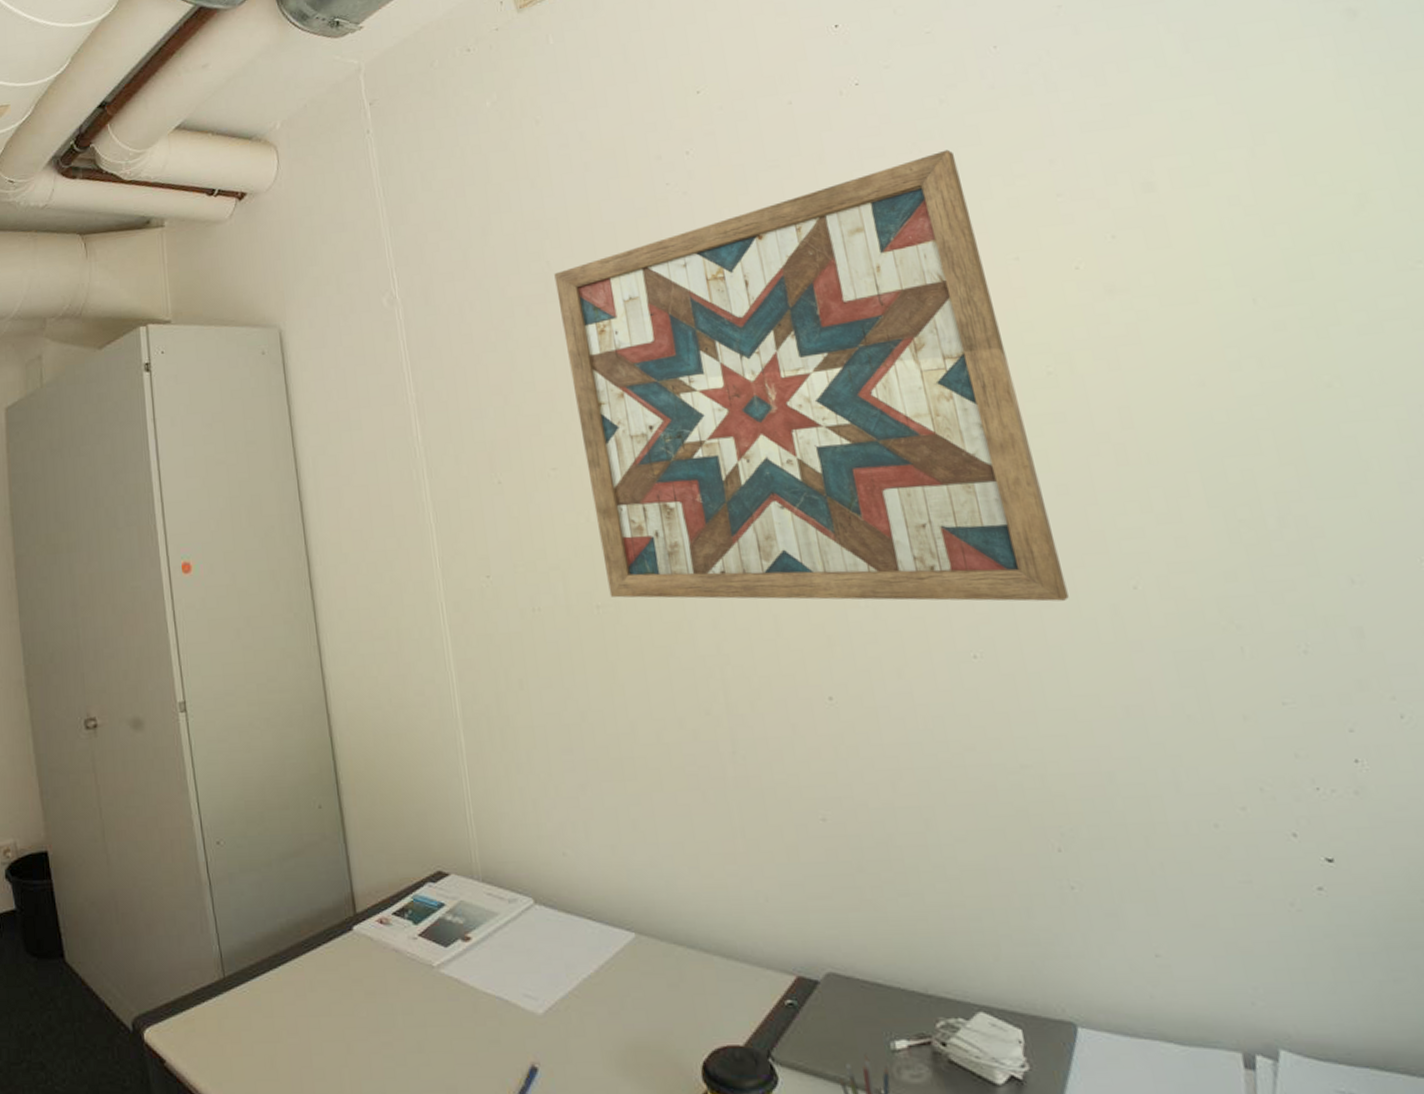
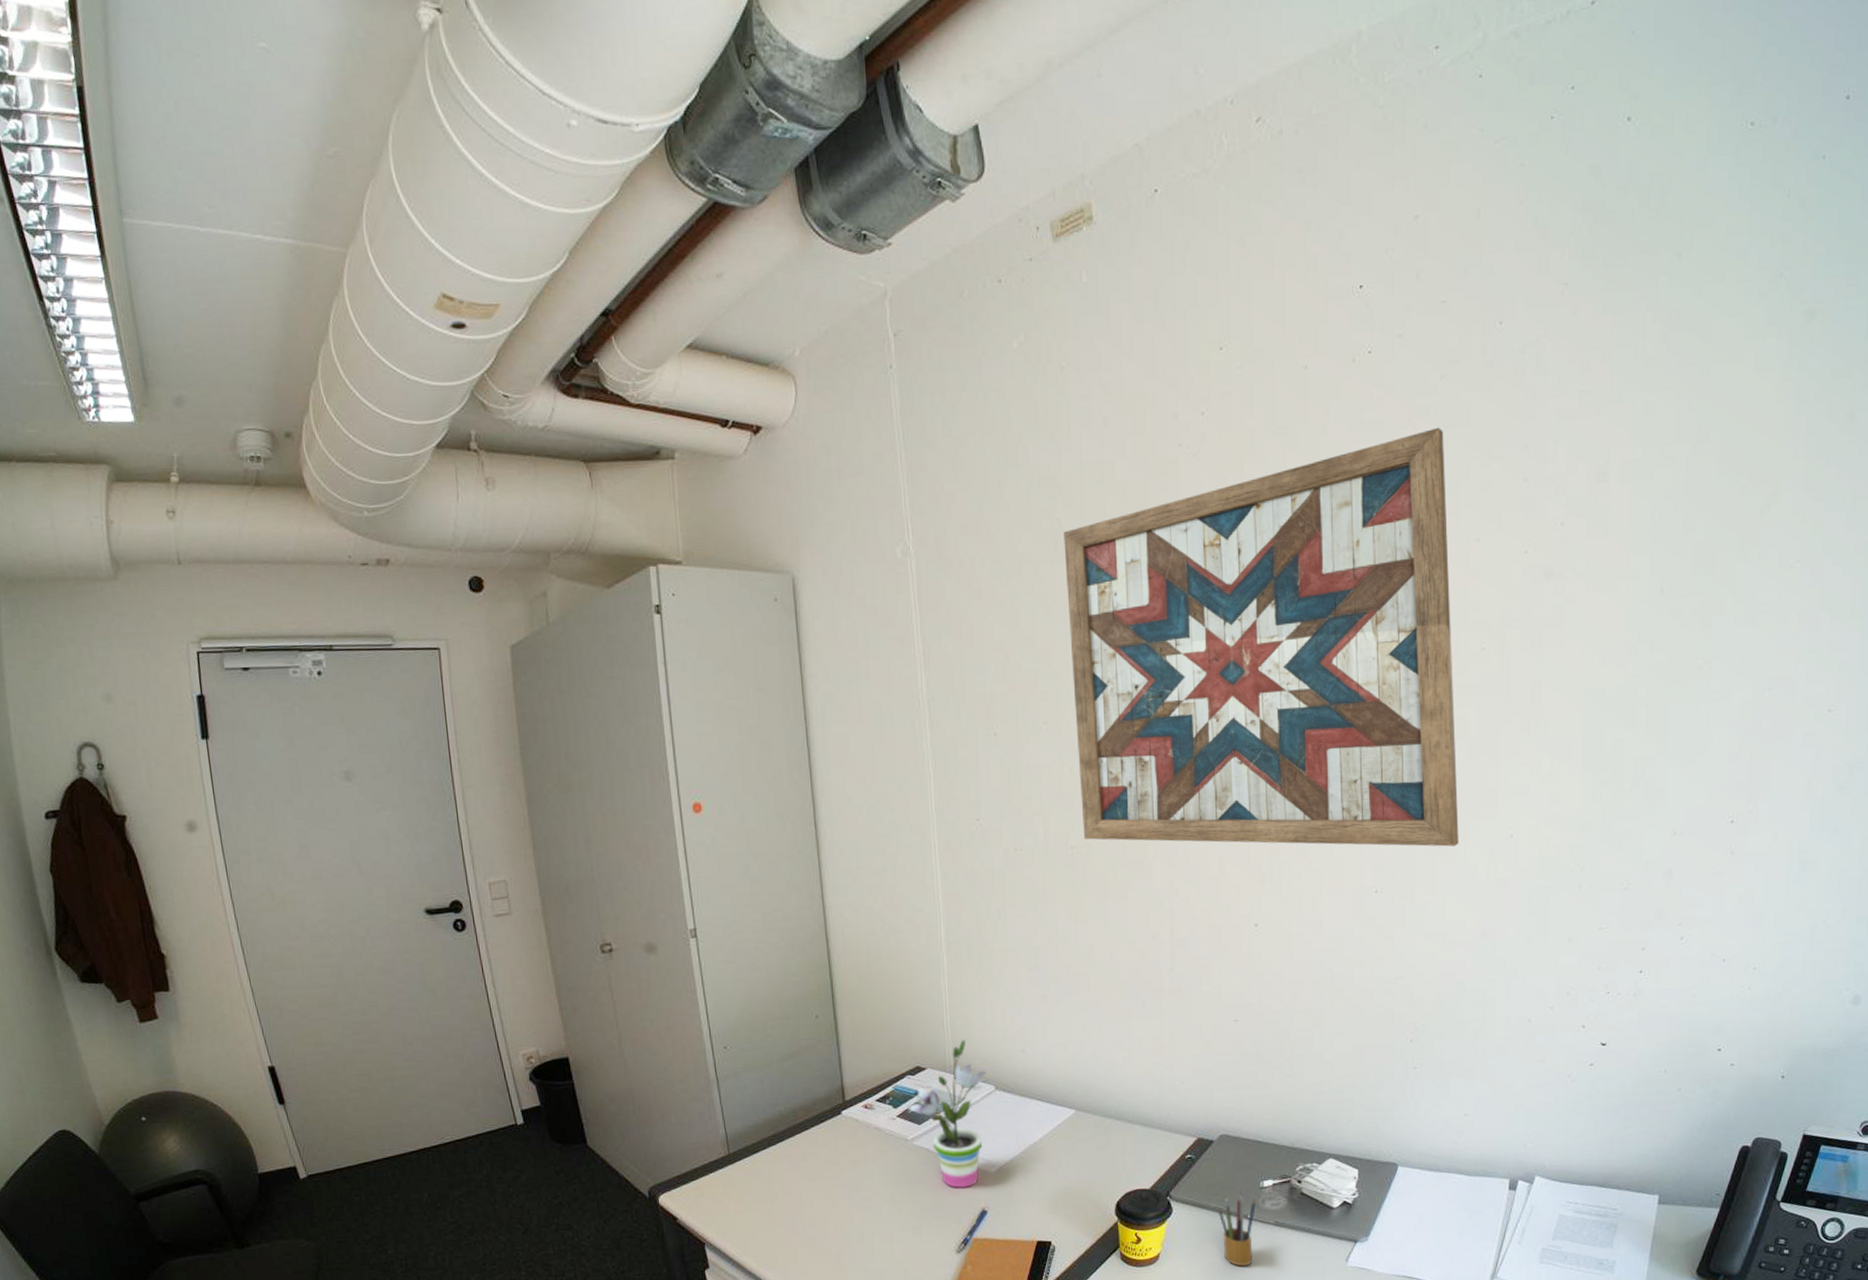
potted plant: none [431,839,525,1036] -> present [908,1040,987,1189]

